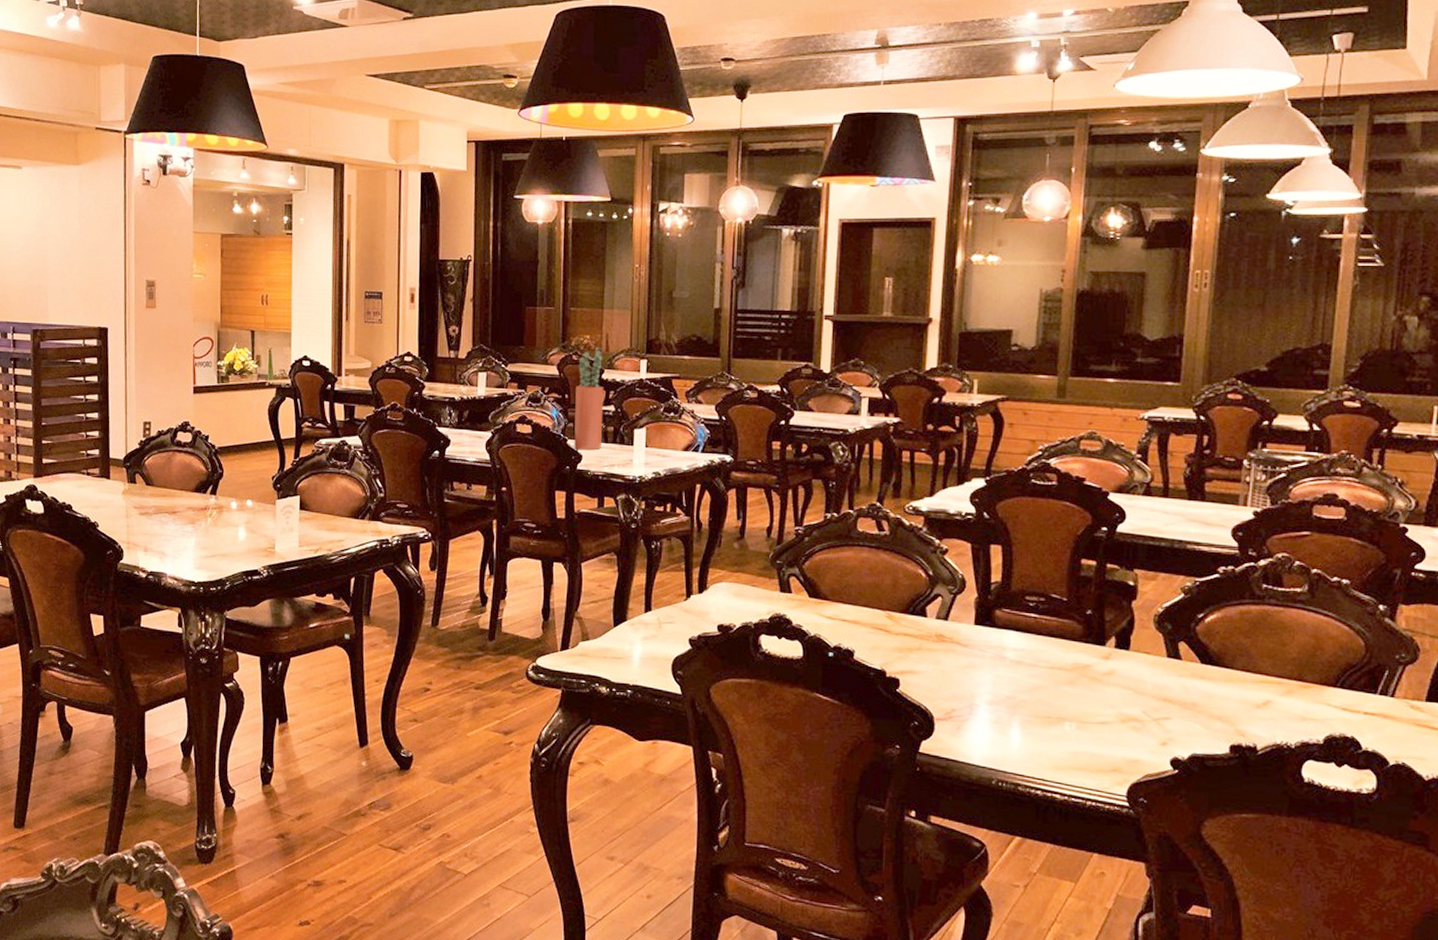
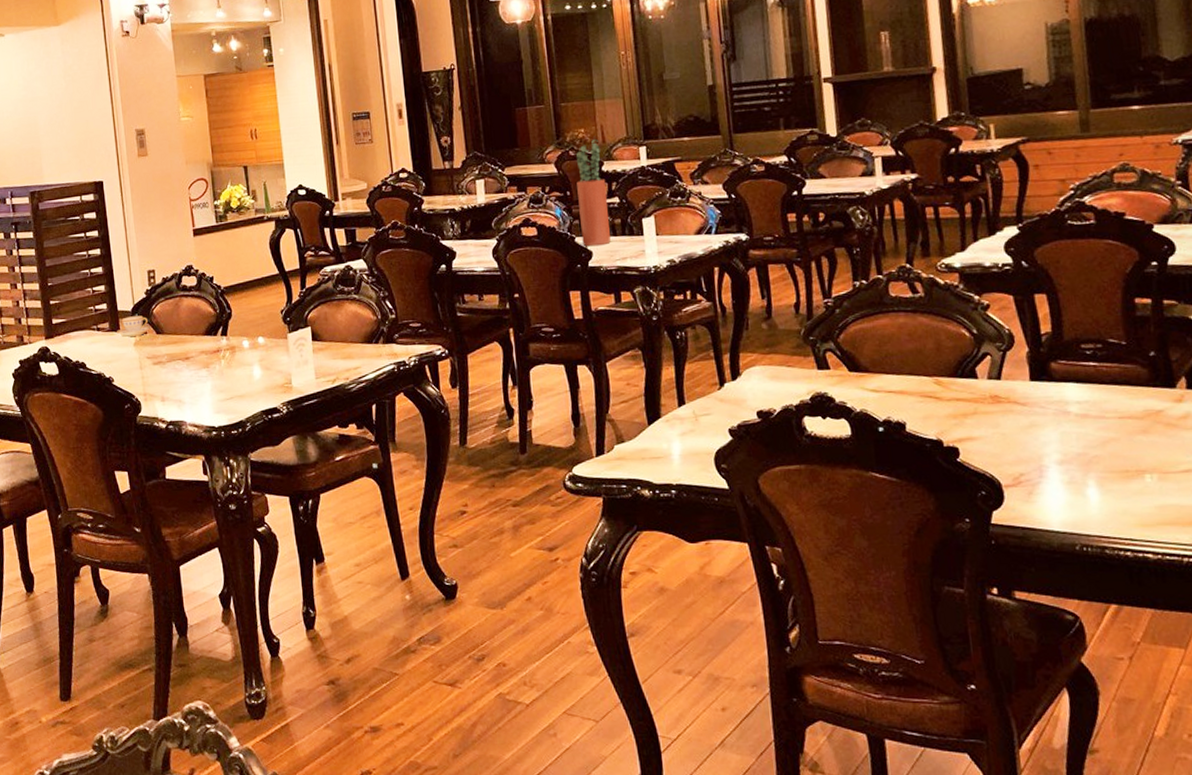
teacup: none [107,465,142,486] -> present [117,315,151,338]

